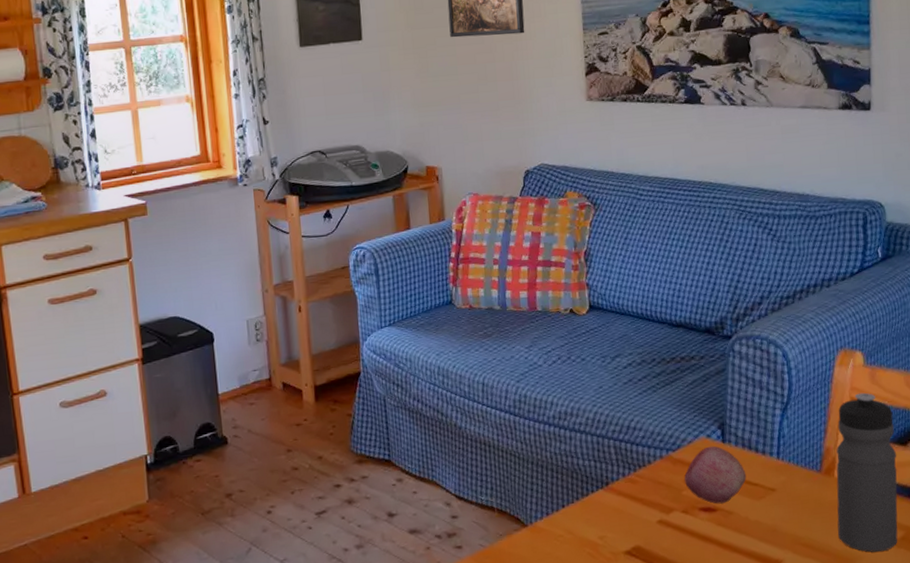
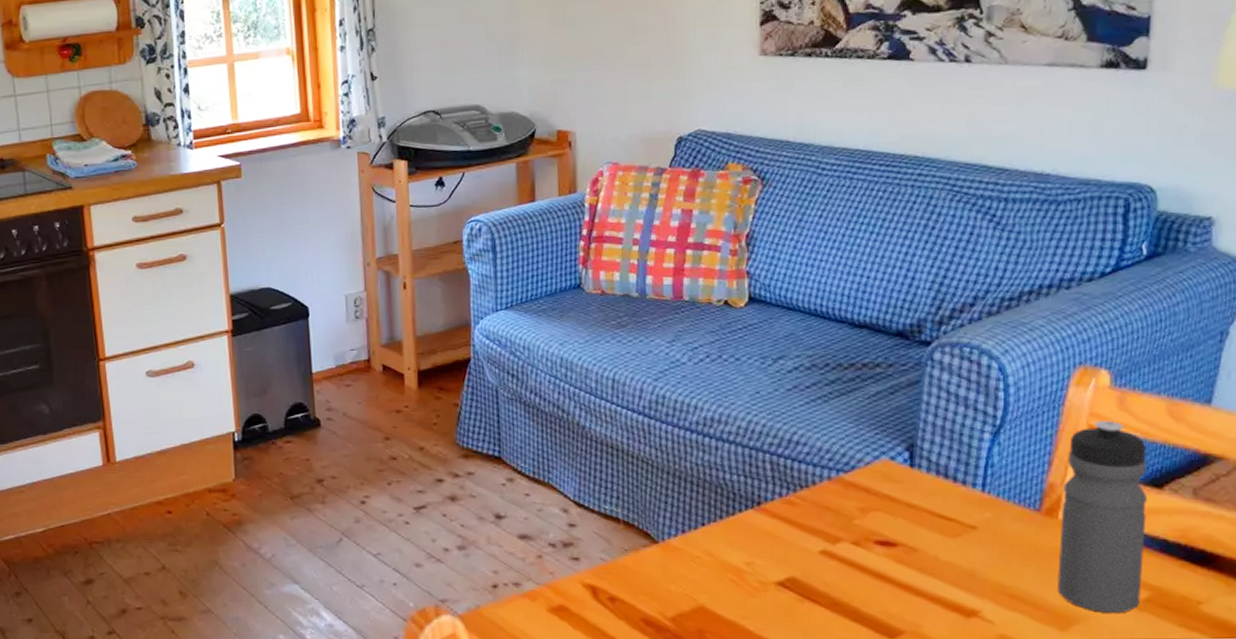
fruit: present [684,446,747,504] -> none [858,470,939,538]

